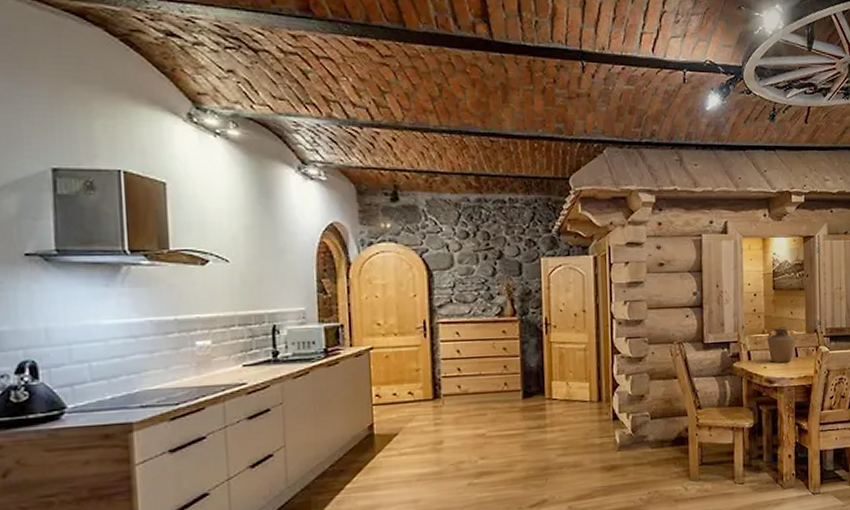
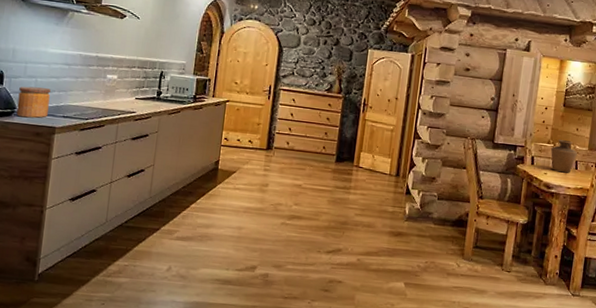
jar: none [66,373,117,419] -> present [16,86,51,118]

